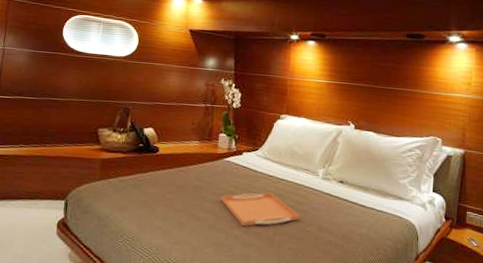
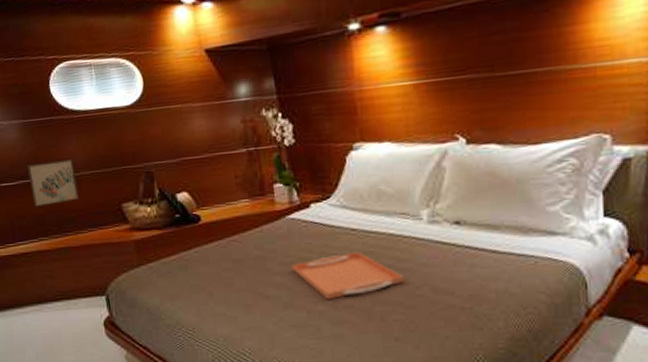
wall art: none [23,85,67,120] -> present [27,159,79,207]

